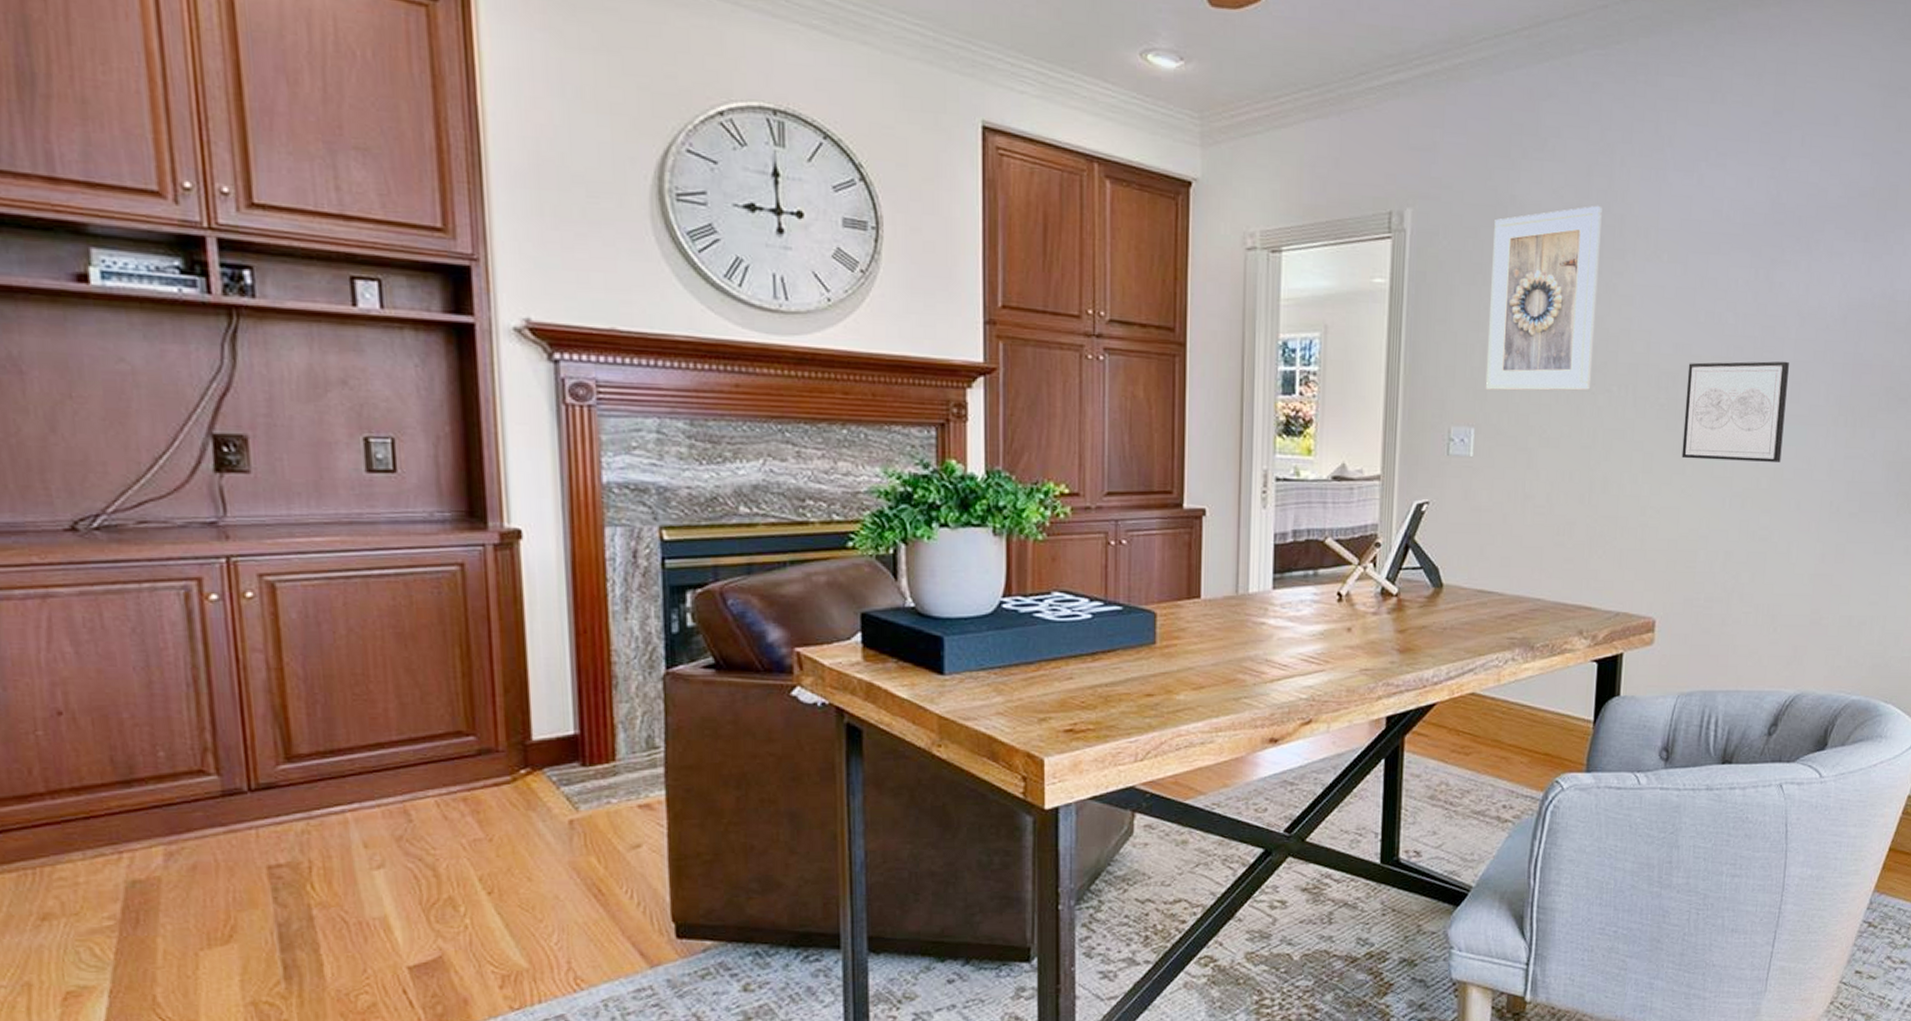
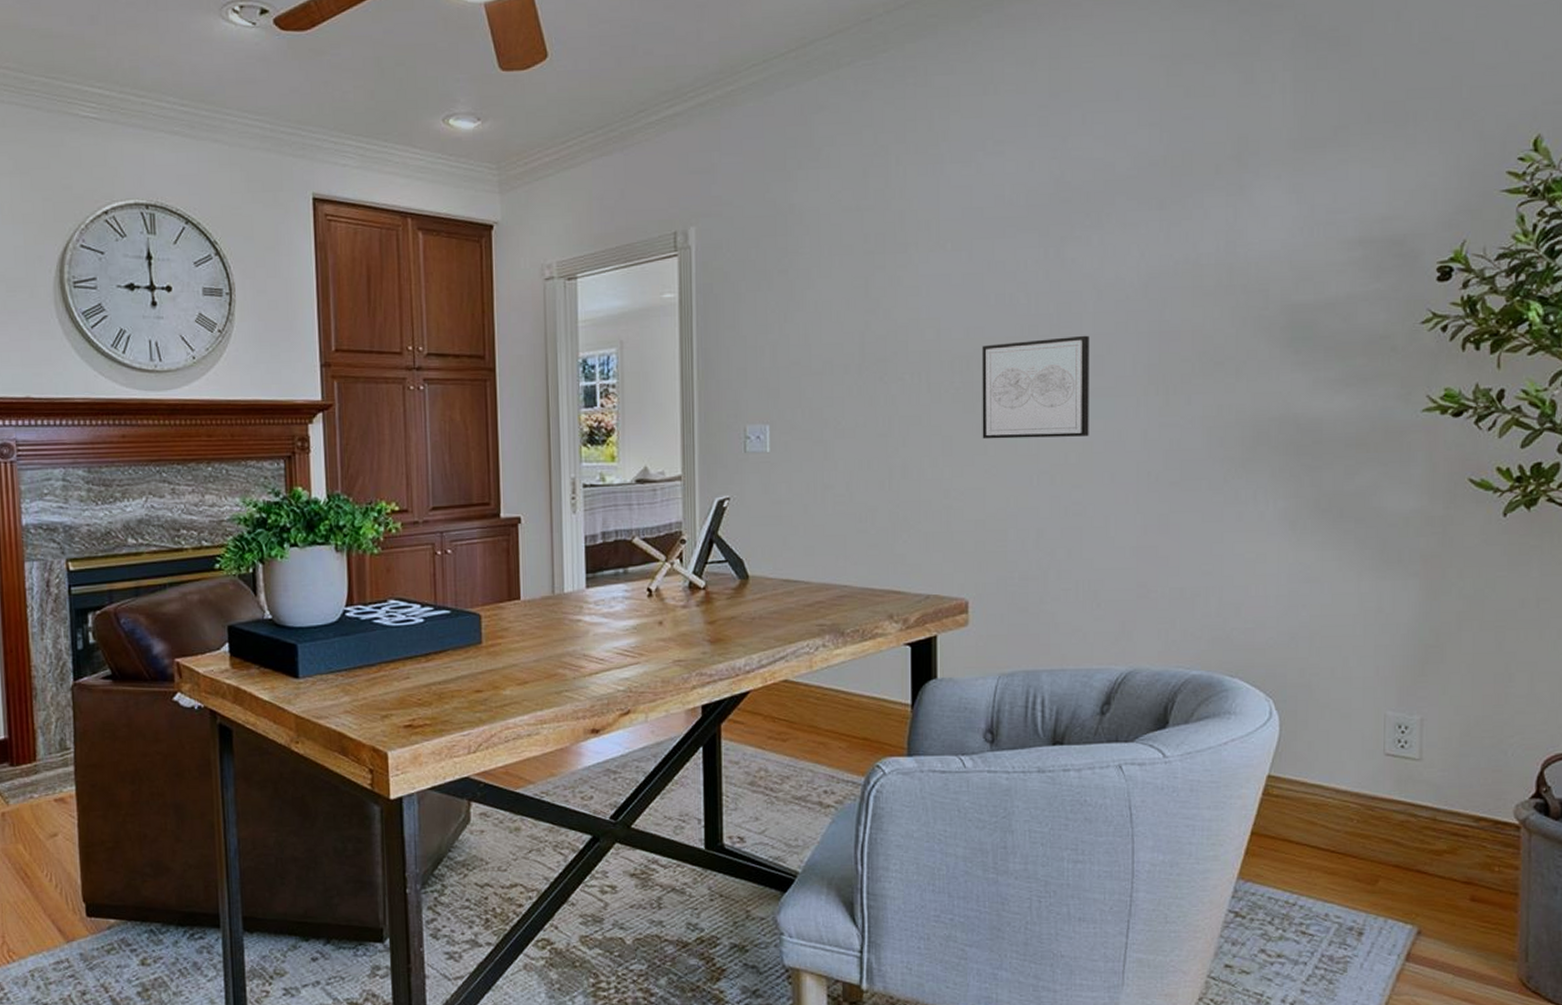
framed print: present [1485,205,1602,391] -> none [775,204,882,389]

